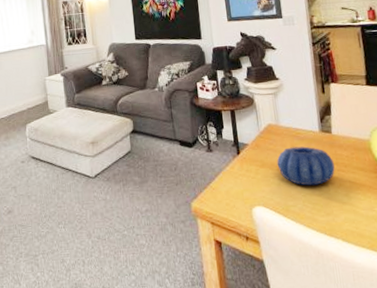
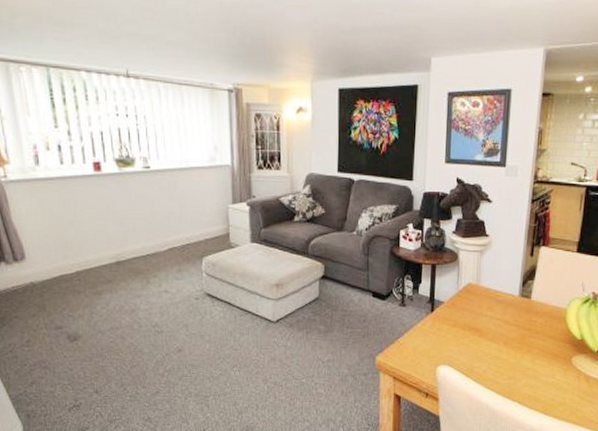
decorative bowl: present [276,146,335,186] -> none [470,309,527,349]

